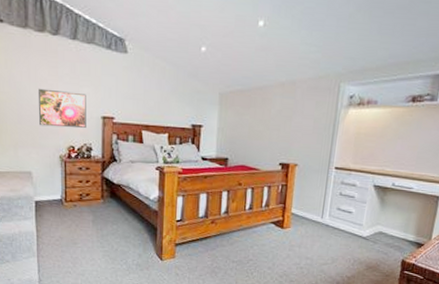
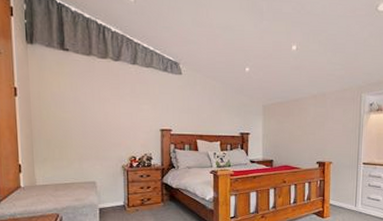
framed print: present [37,88,86,128] -> none [101,107,146,141]

